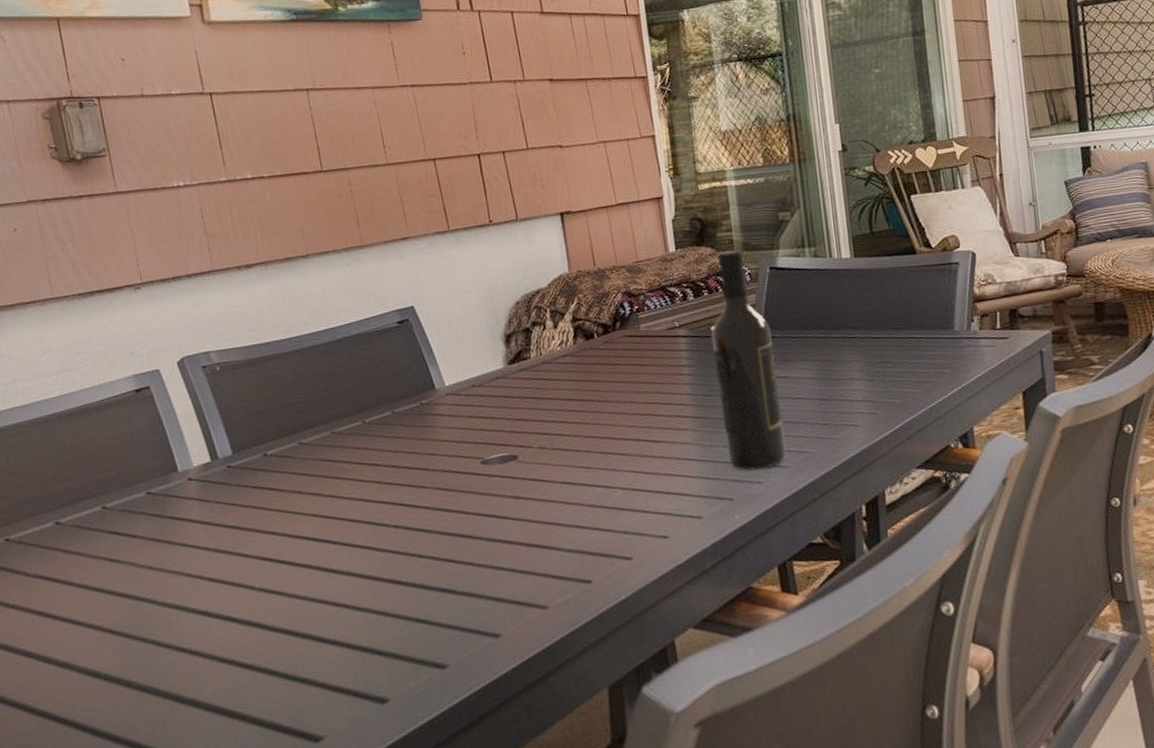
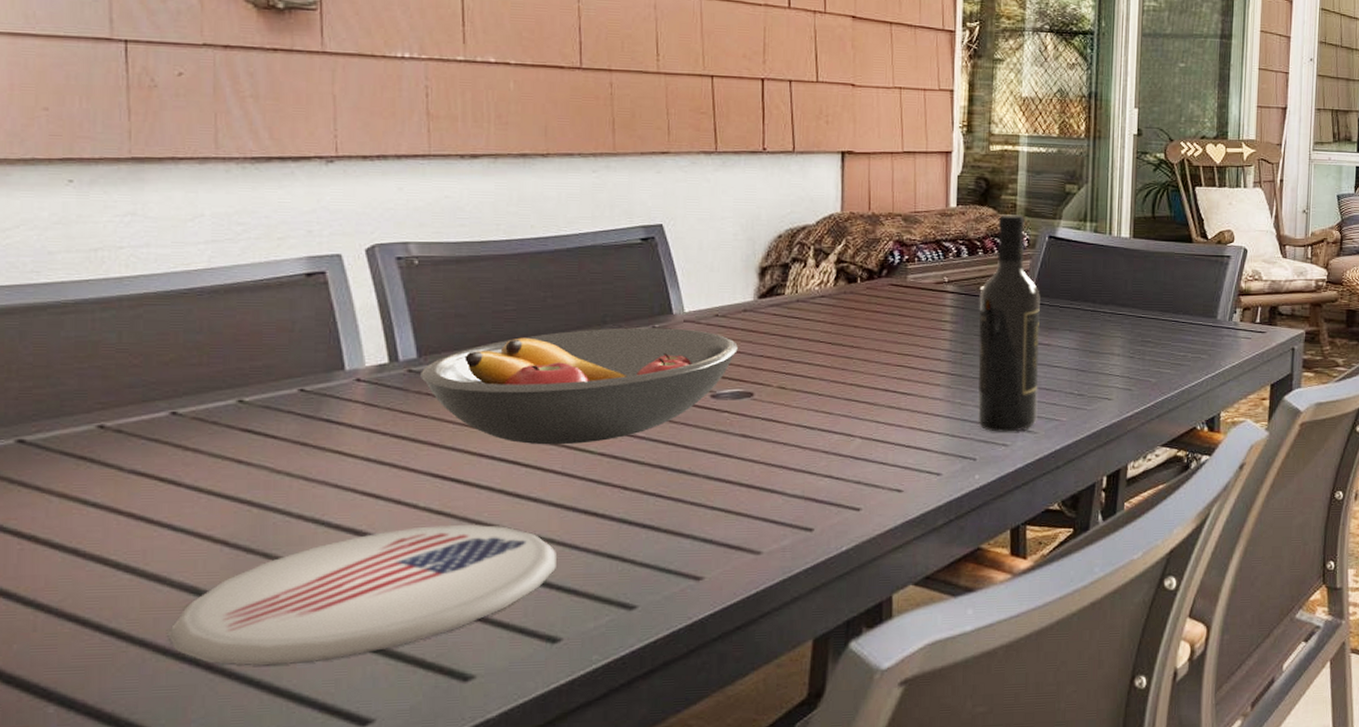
plate: none [83,599,375,737] -> present [168,525,558,666]
fruit bowl: none [237,401,498,523] -> present [421,327,738,445]

